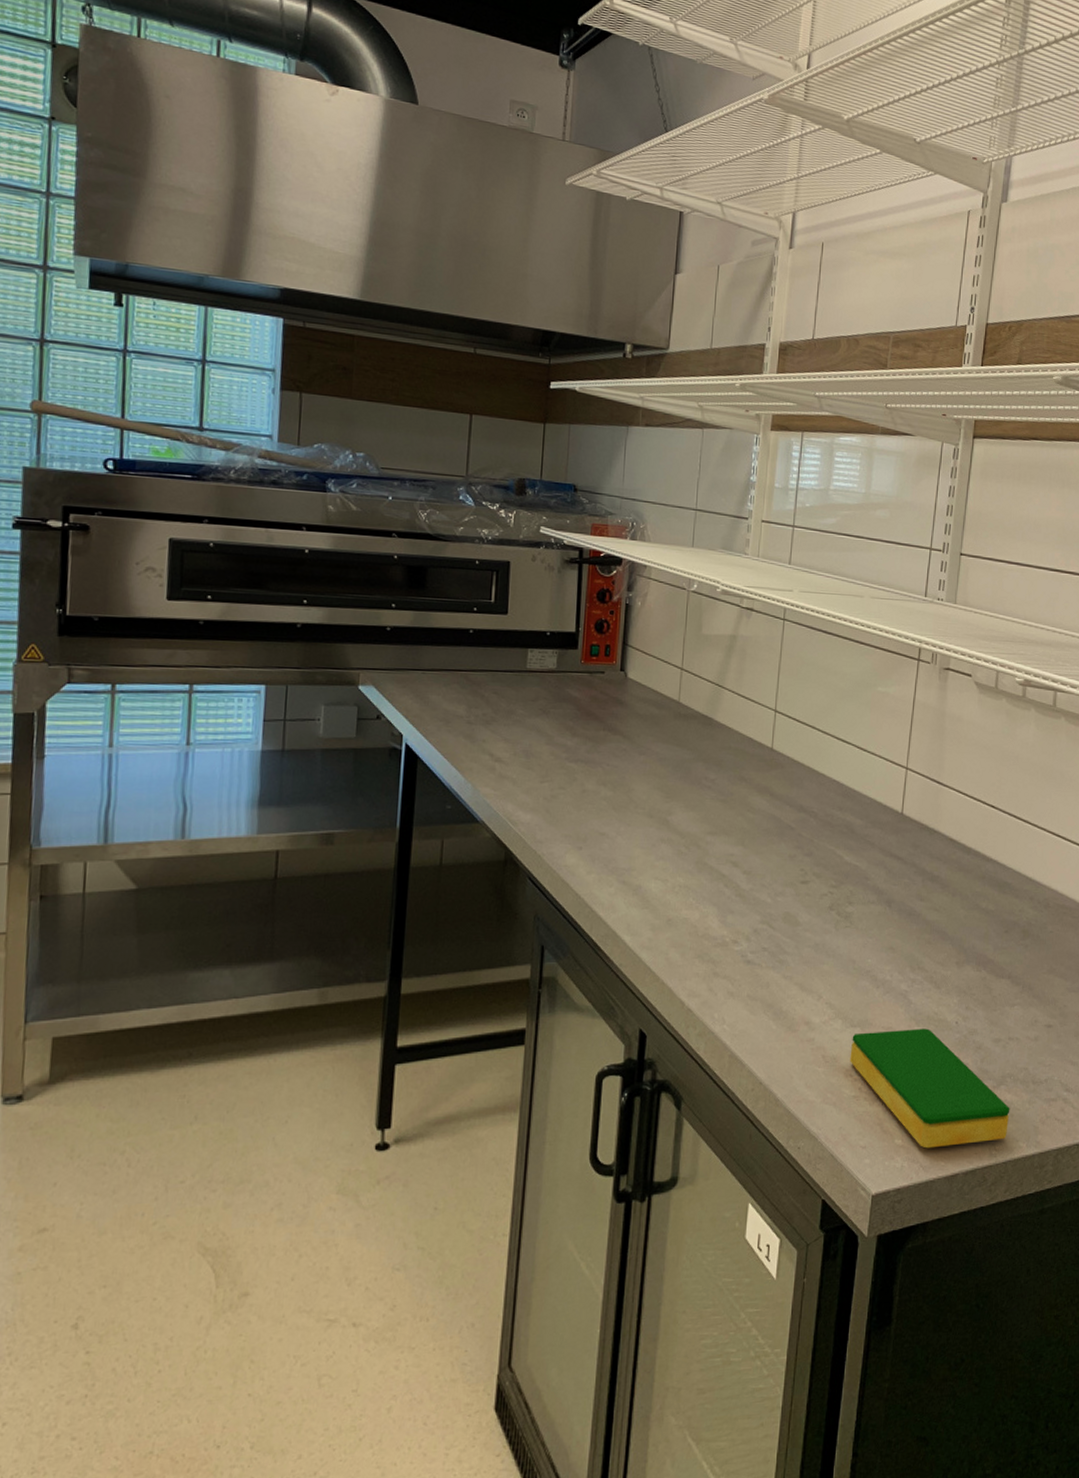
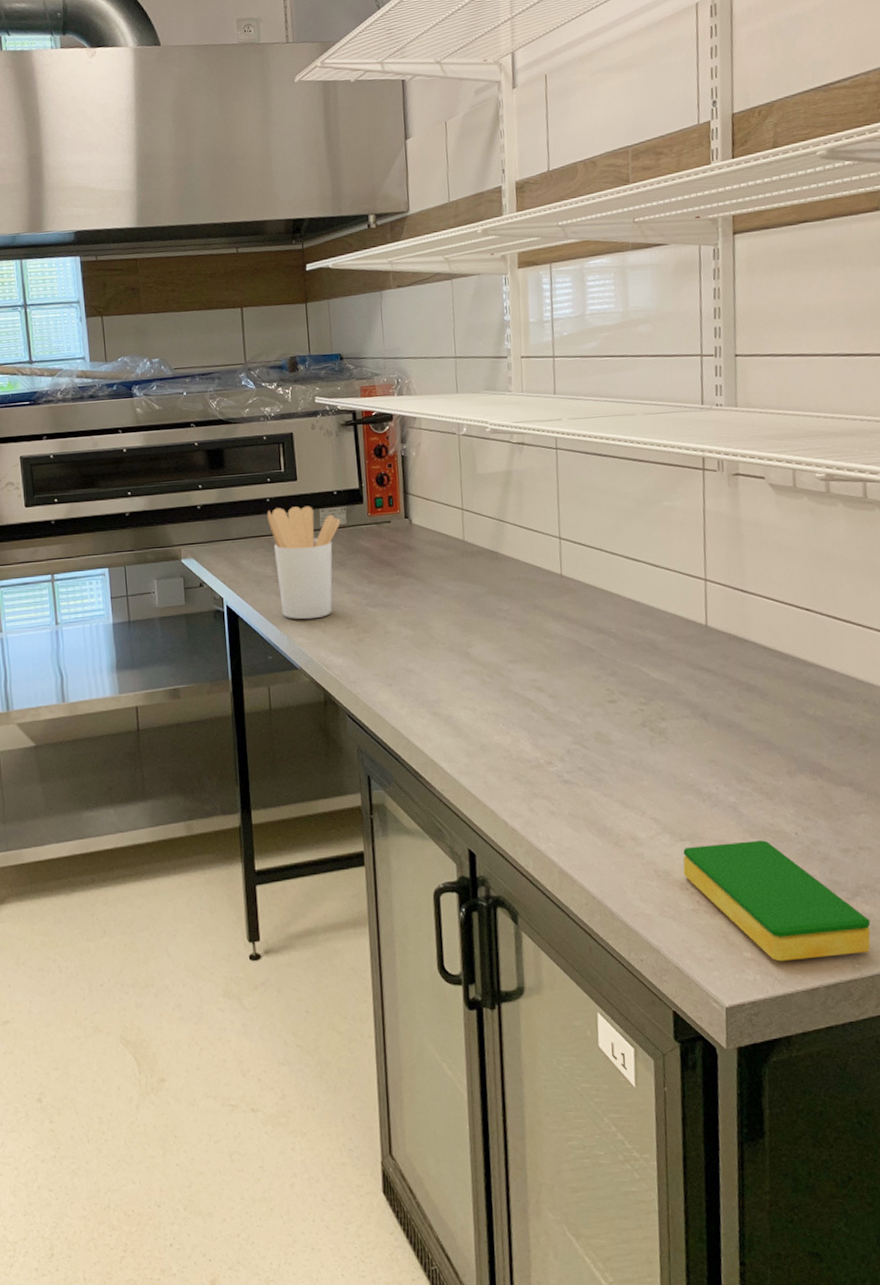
utensil holder: none [467,641,551,769] -> present [267,506,341,620]

